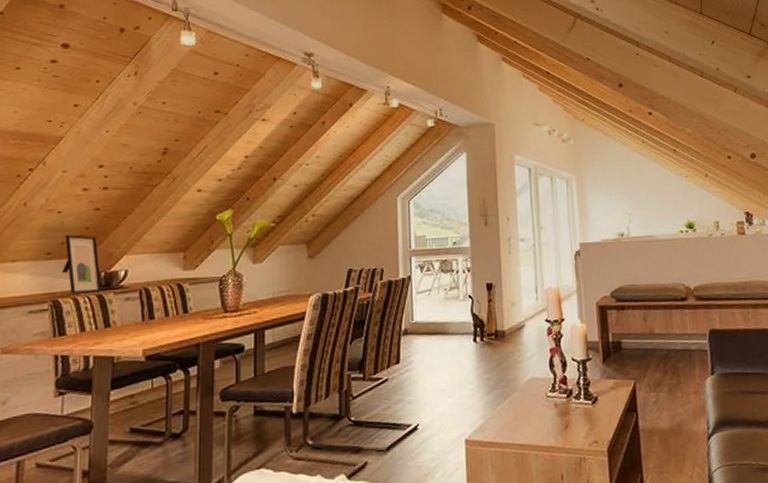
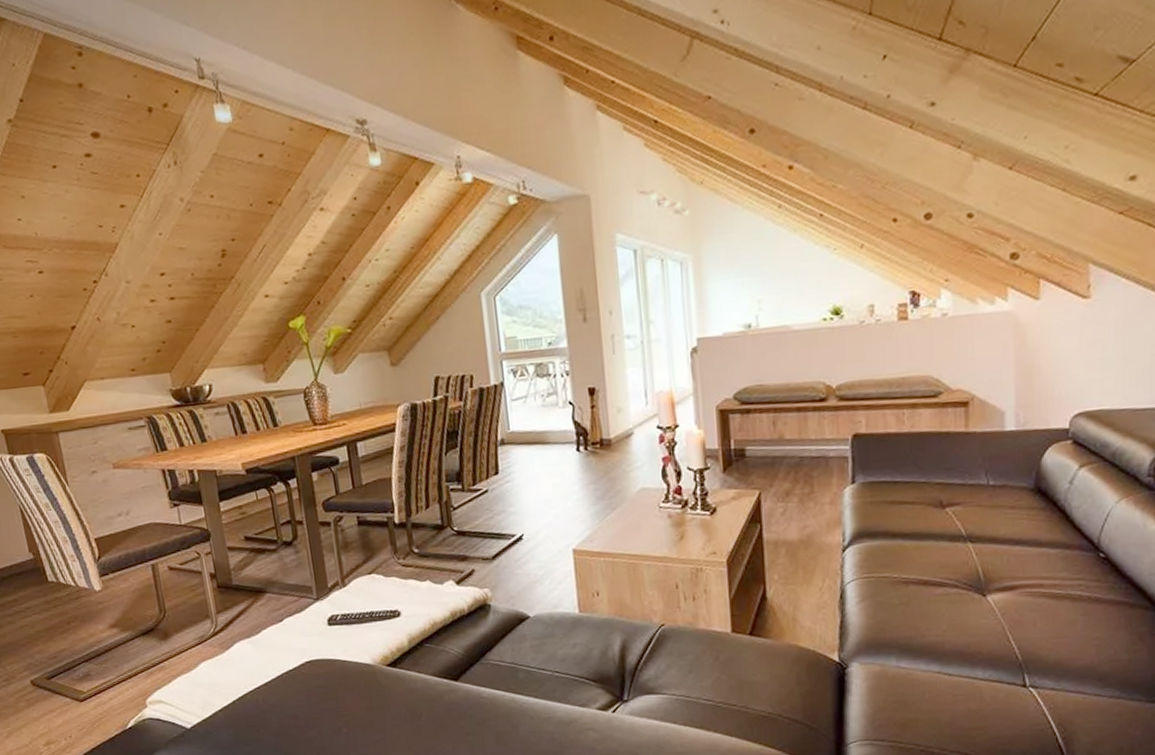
picture frame: present [61,234,102,295] -> none [144,349,191,410]

